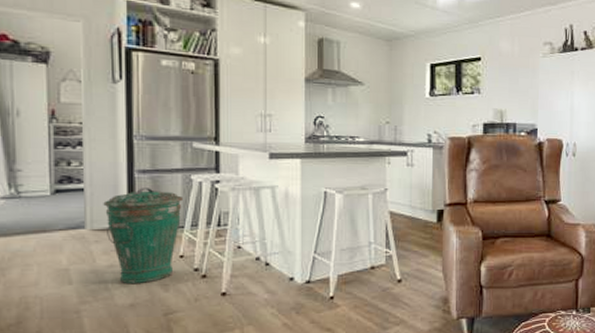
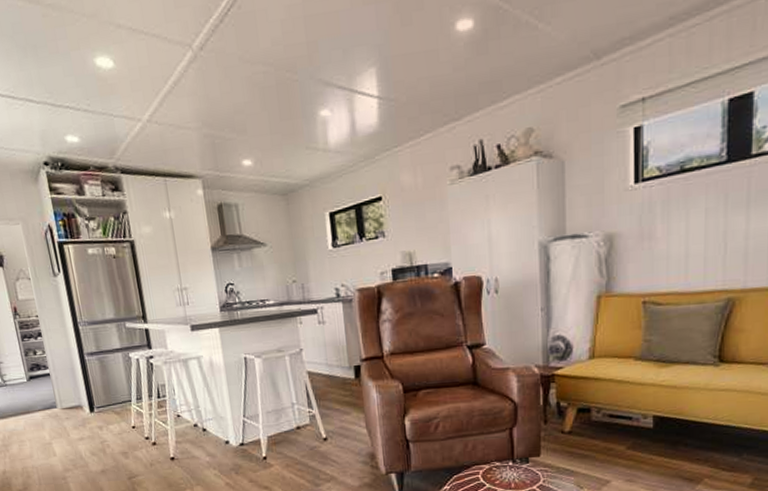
trash can: present [103,188,184,285] -> none [66,368,130,454]

